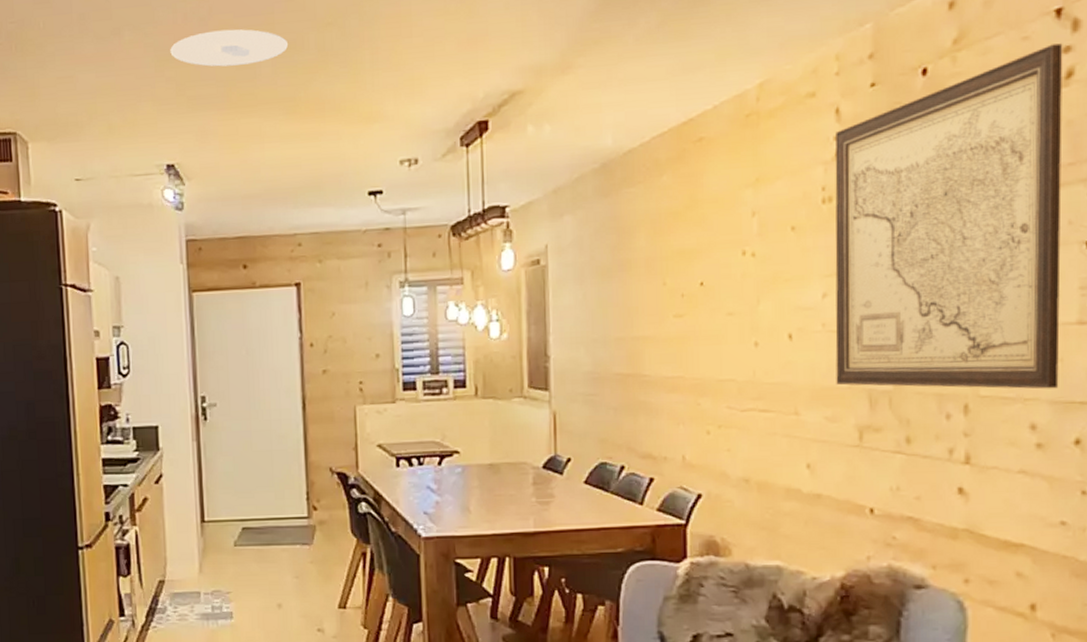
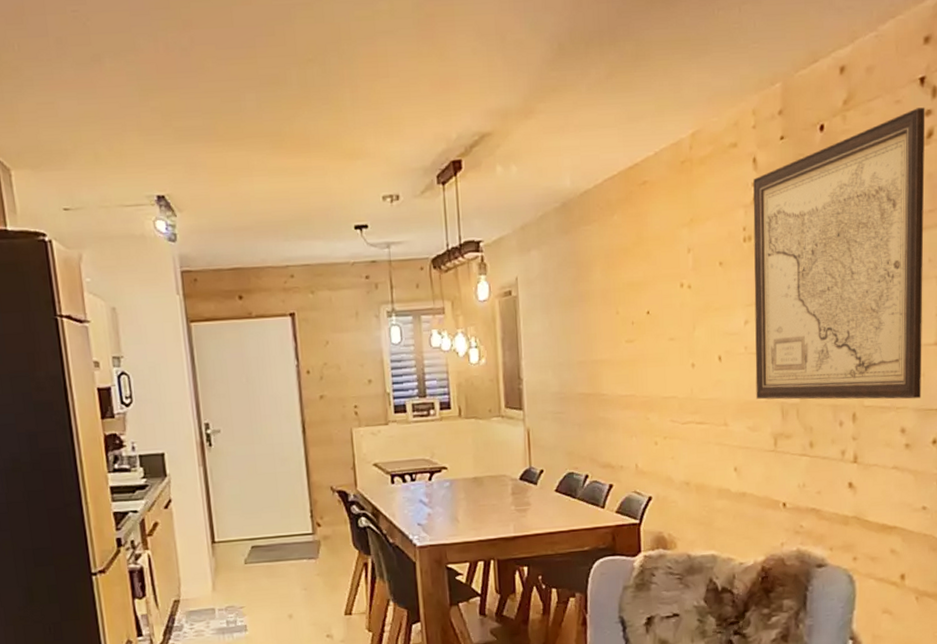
recessed light: present [170,29,288,67] -> none [153,61,271,99]

